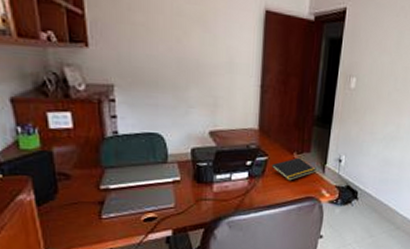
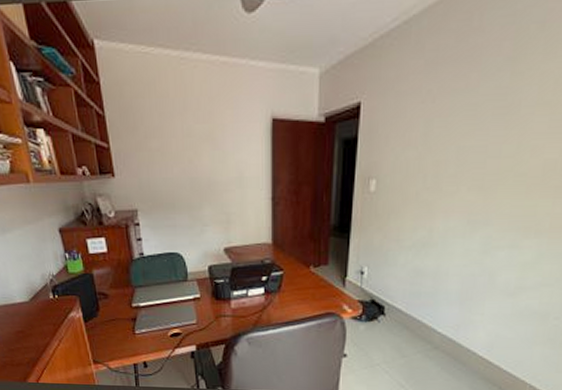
notepad: present [270,157,316,181] -> none [287,271,336,296]

